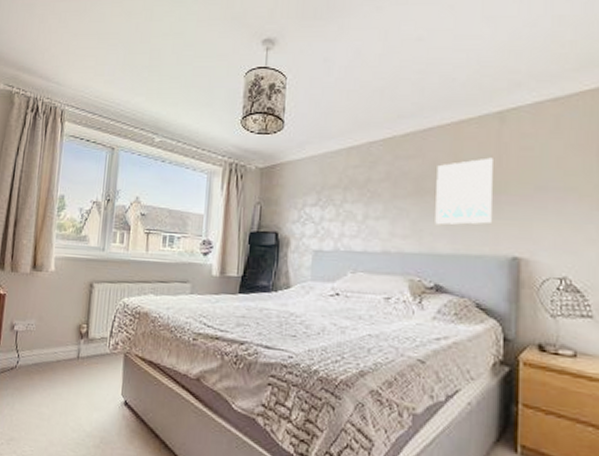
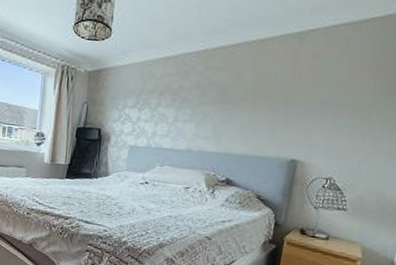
wall art: present [435,157,493,225] -> none [232,73,288,131]

